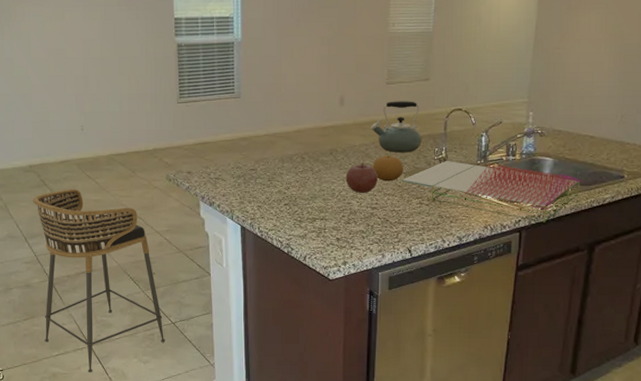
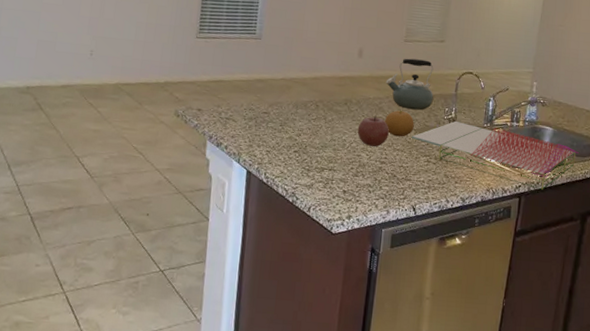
bar stool: present [33,188,165,373] -> none [12,115,151,324]

